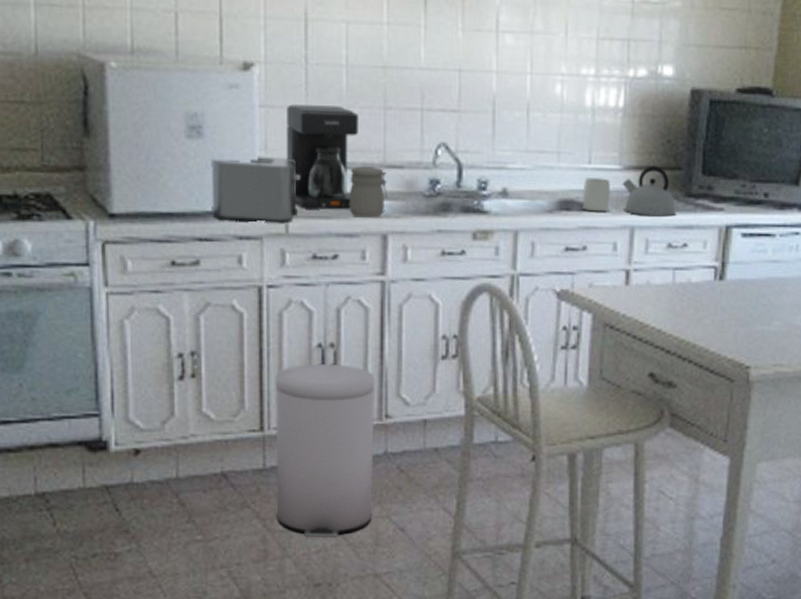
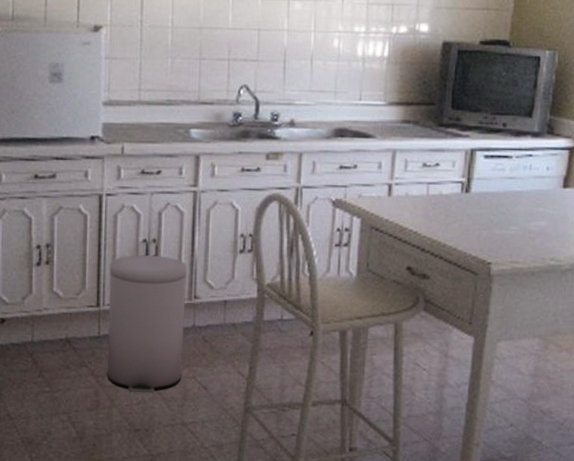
toaster: present [210,156,300,224] -> none [65,95,134,147]
coffee maker: present [286,104,360,210] -> none [124,56,181,136]
jar: present [348,166,388,218] -> none [170,103,201,143]
mug: present [582,178,610,212] -> none [353,111,377,138]
kettle: present [622,166,676,217] -> none [386,102,430,142]

